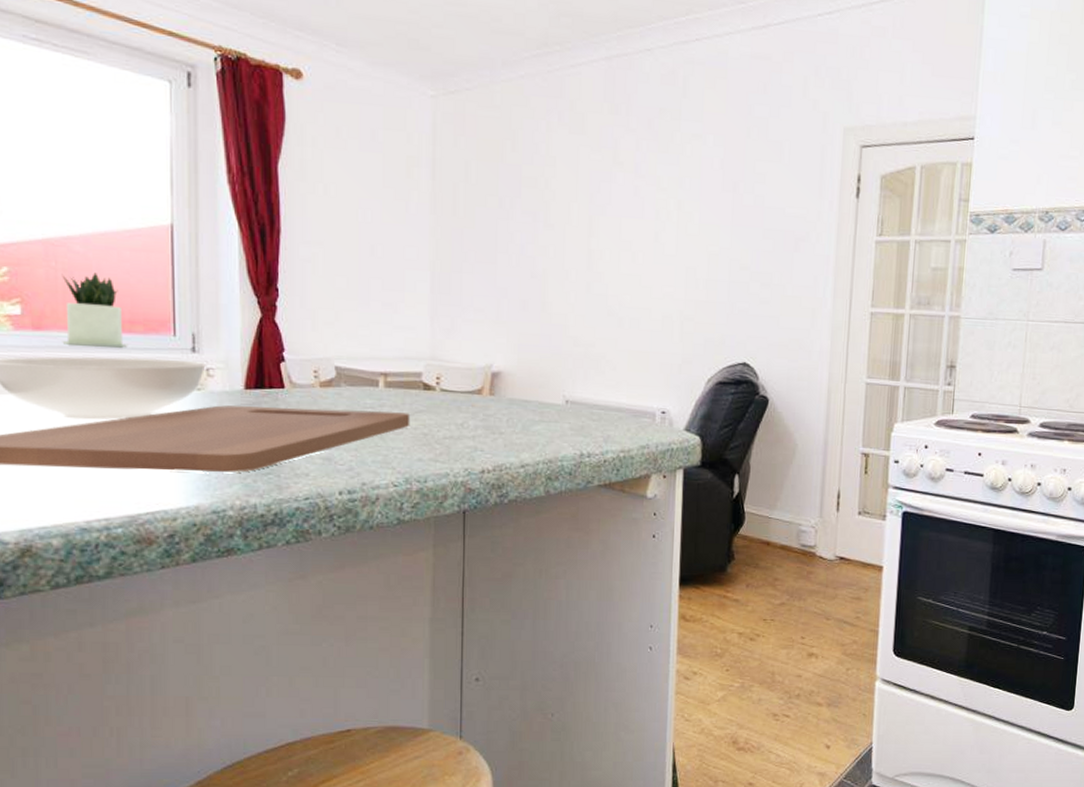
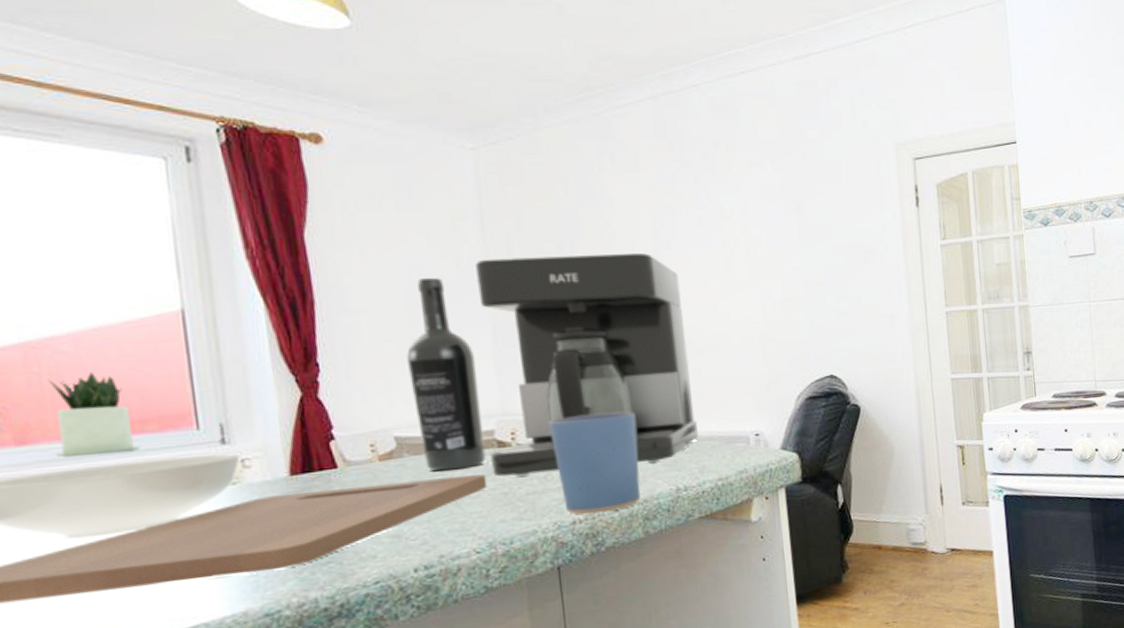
wine bottle: none [354,218,413,405] -> present [407,277,486,472]
coffee maker: none [416,206,608,425] -> present [475,252,698,477]
mug: none [472,369,552,466] -> present [550,412,641,515]

